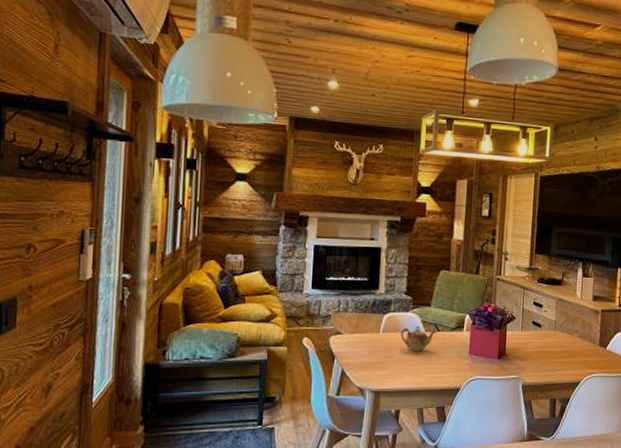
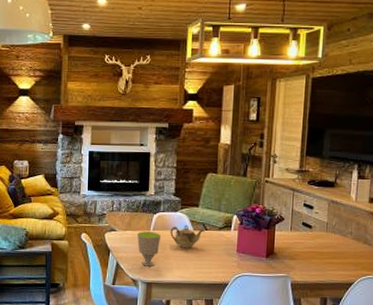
cup: none [365,334,392,373] -> present [137,231,162,267]

